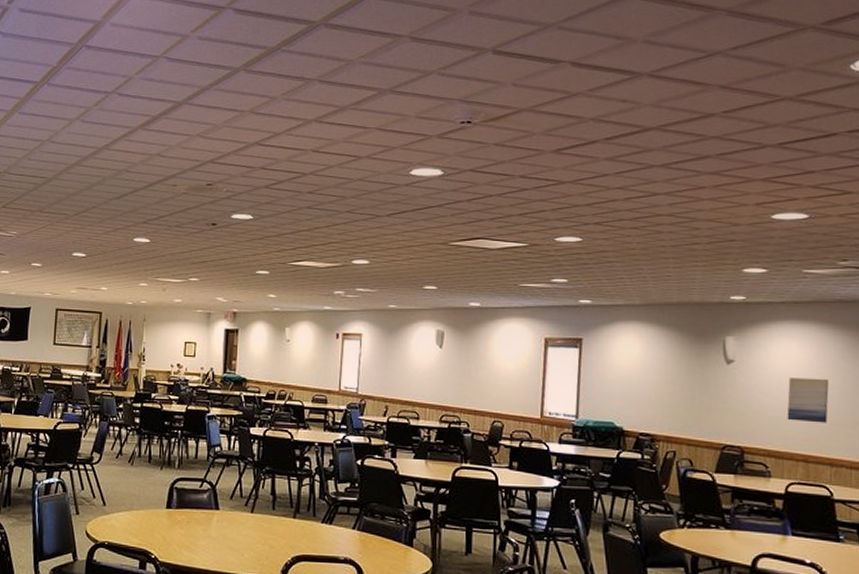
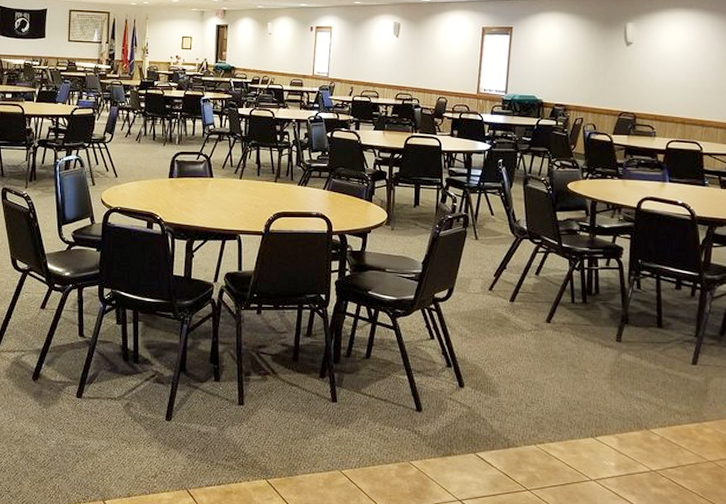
wall art: present [787,377,830,423] -> none [671,56,706,92]

